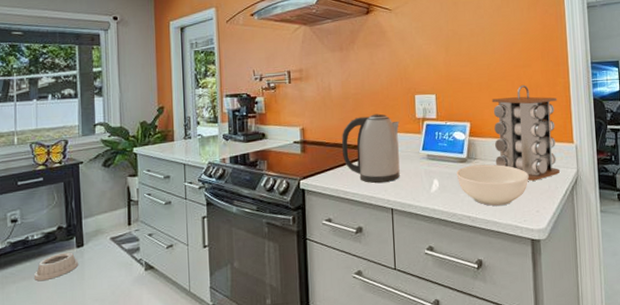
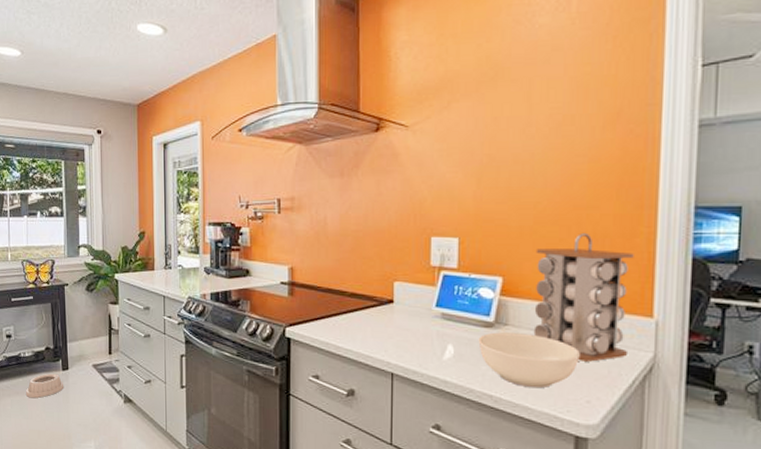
kettle: present [341,113,400,183] -> none [335,257,409,341]

